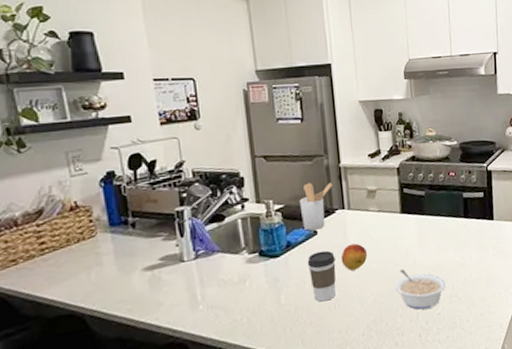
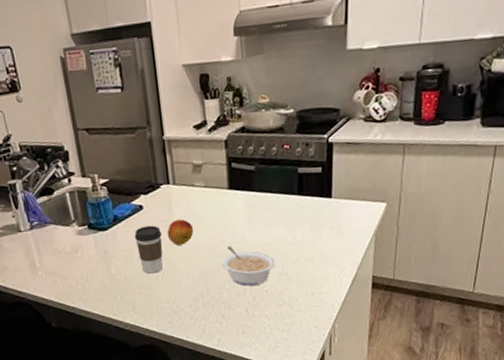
utensil holder: present [299,182,333,231] -> none [123,156,157,205]

